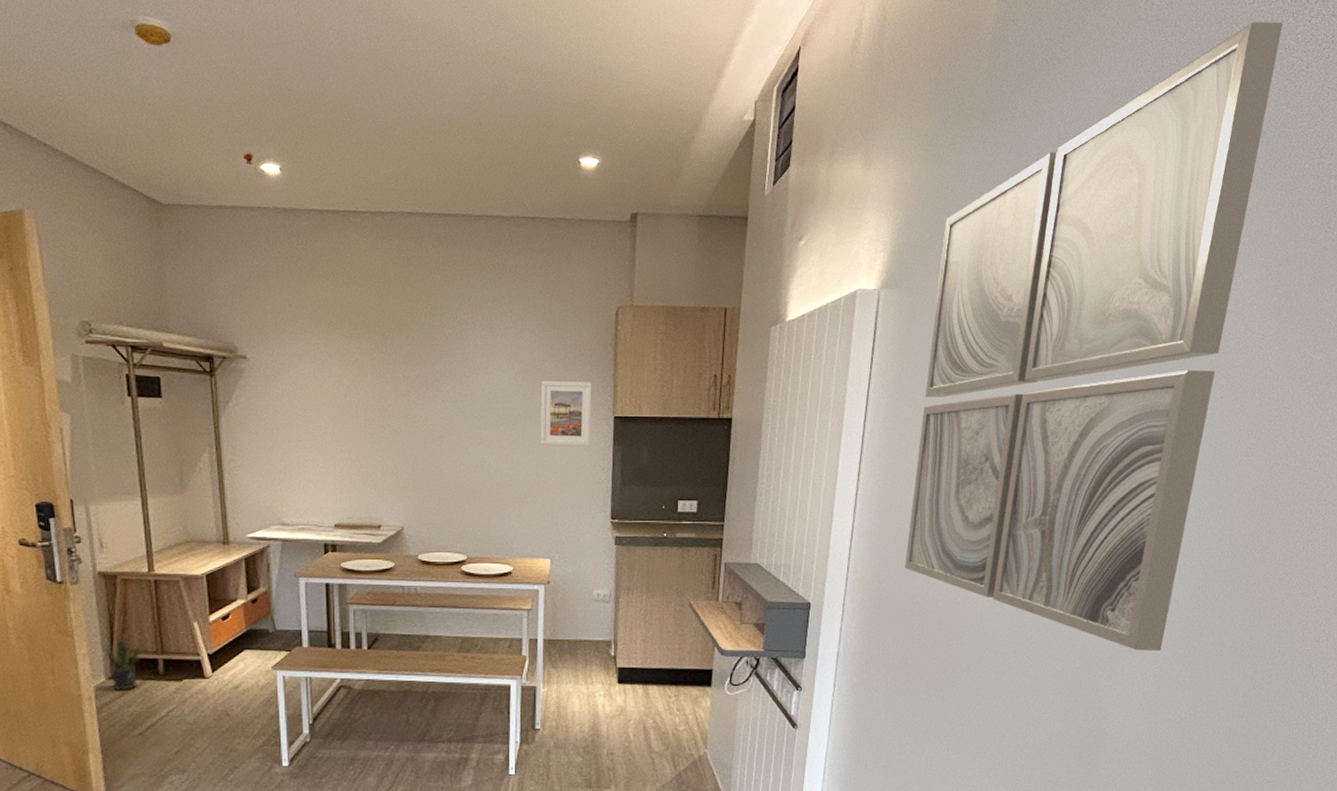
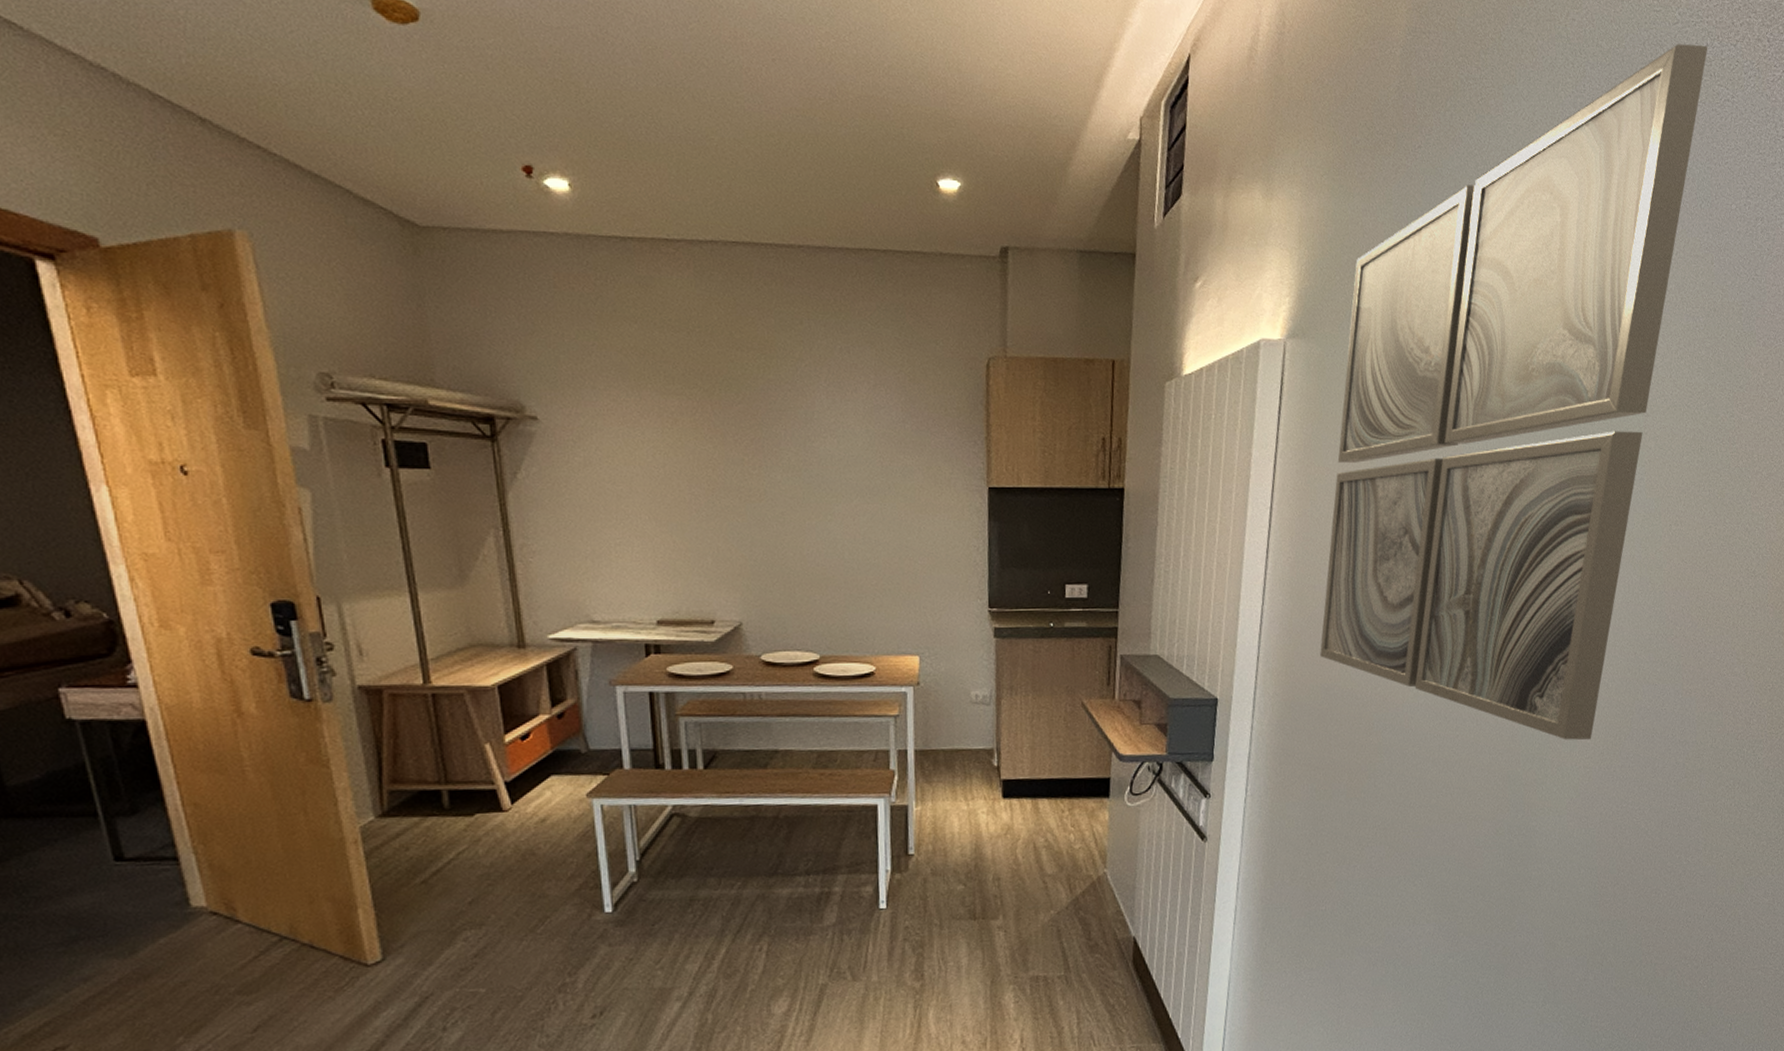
potted plant: present [105,634,147,692] -> none [372,762,426,832]
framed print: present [540,380,592,446] -> none [901,445,962,522]

